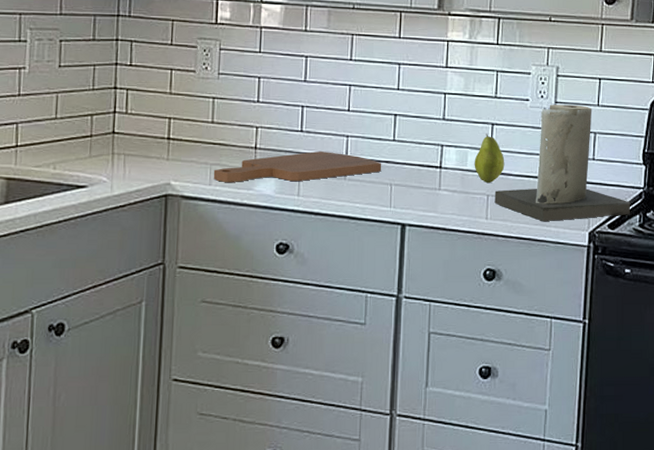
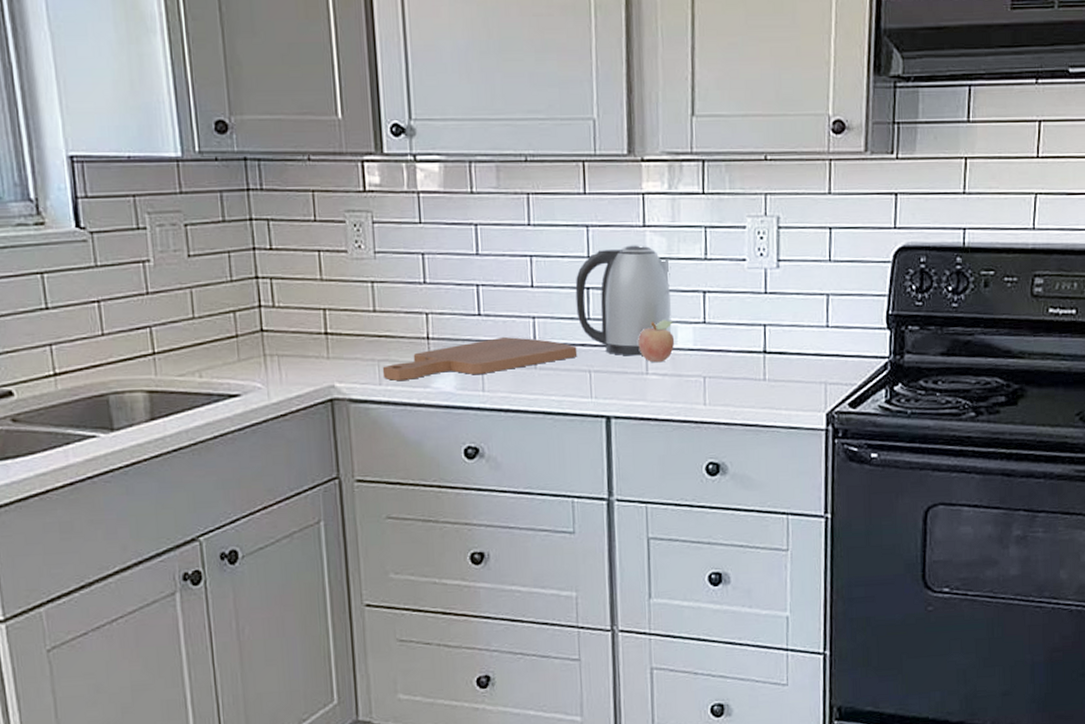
kettle: none [384,82,467,174] -> present [575,245,672,356]
fruit: none [434,145,466,181] -> present [638,320,675,363]
fruit: present [474,133,505,184] -> none [685,303,722,363]
paper towel roll: present [494,104,631,221] -> none [712,262,875,403]

